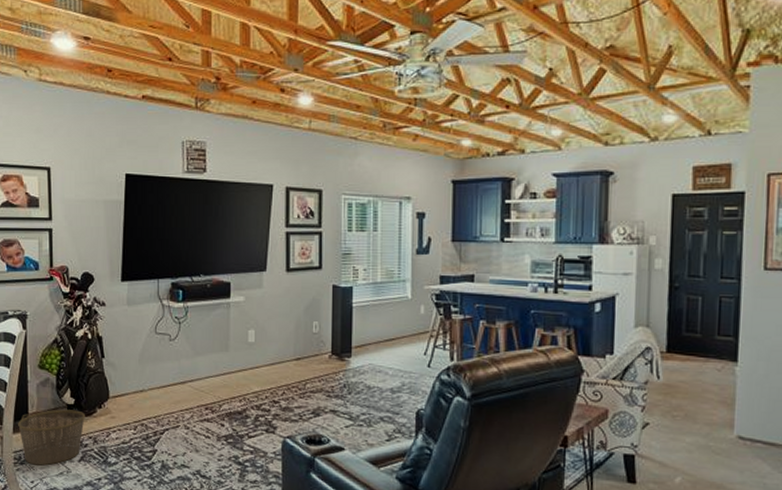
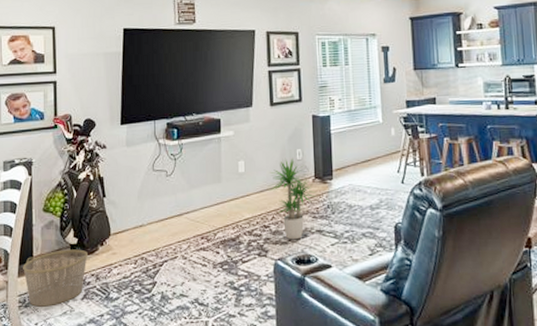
potted plant: none [279,329,333,419] -> present [268,157,317,240]

